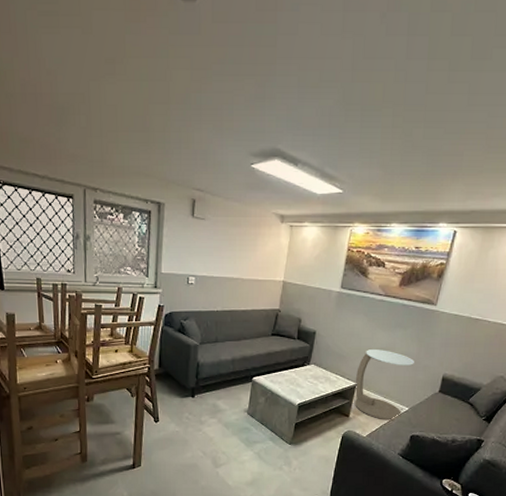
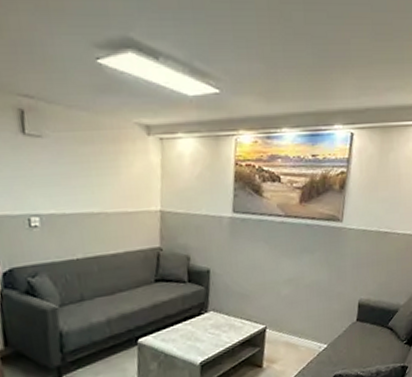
side table: present [355,349,414,420] -> none [263,281,327,364]

